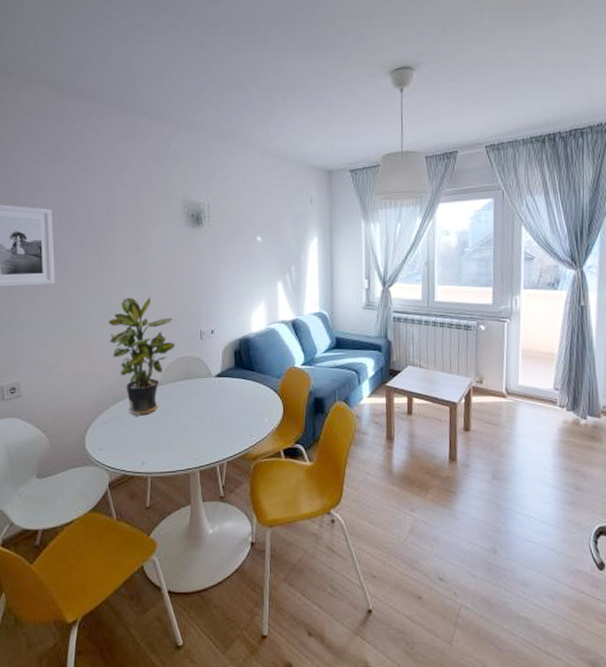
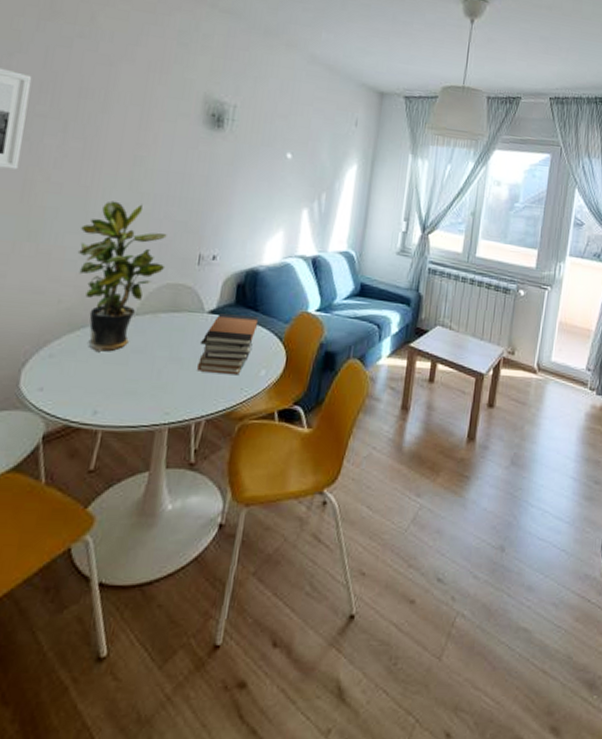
book stack: none [212,375,256,425] -> present [197,313,259,376]

